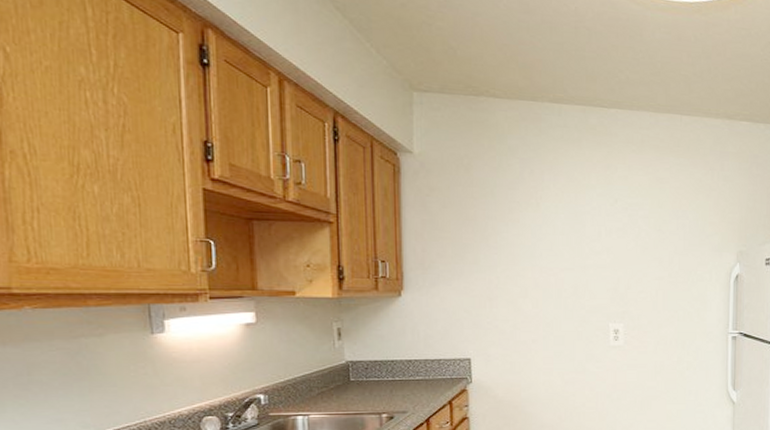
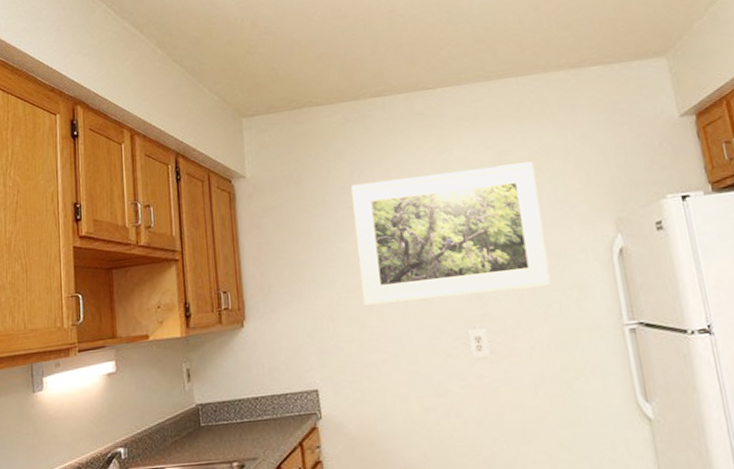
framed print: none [519,181,683,296] -> present [350,161,551,307]

